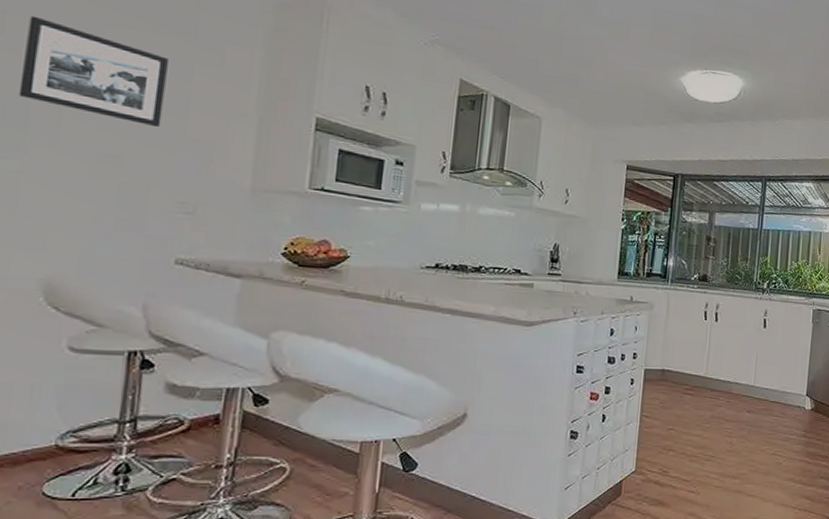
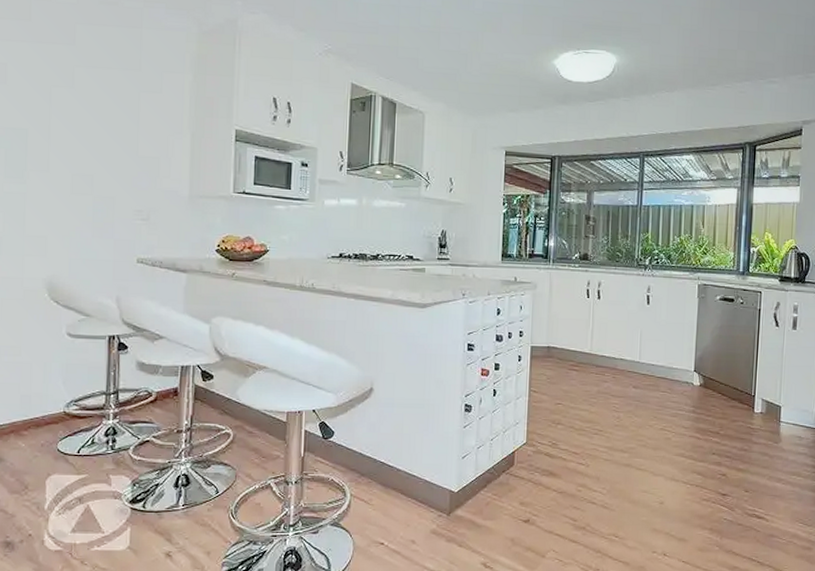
picture frame: present [18,15,168,128] -> none [19,65,121,149]

